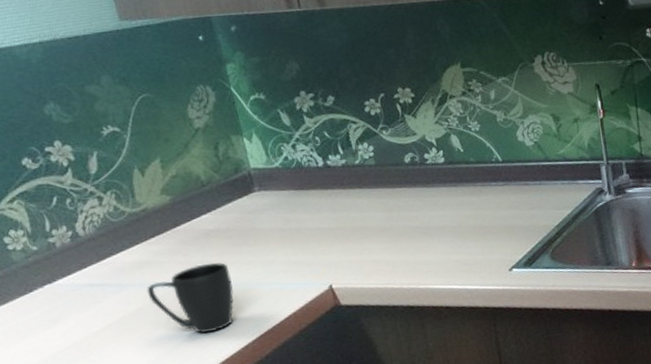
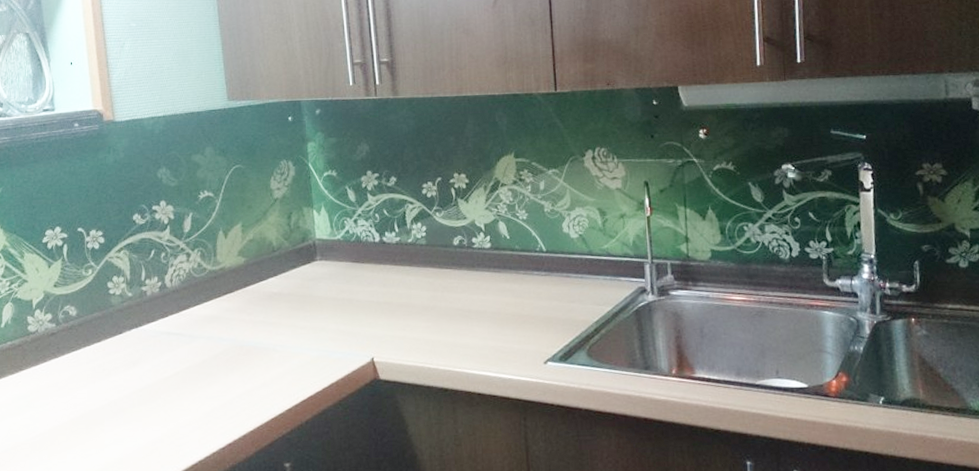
mug: present [147,262,235,334] -> none [213,324,287,392]

